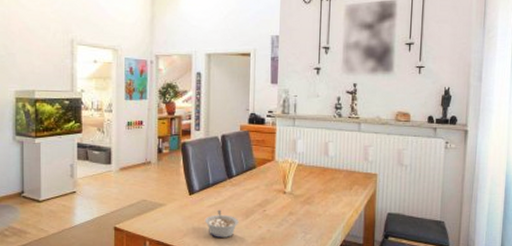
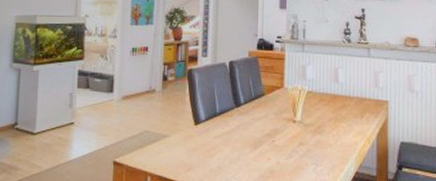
legume: present [204,209,239,238] -> none [210,140,247,171]

